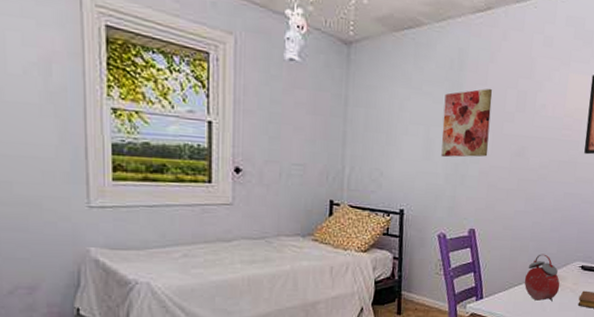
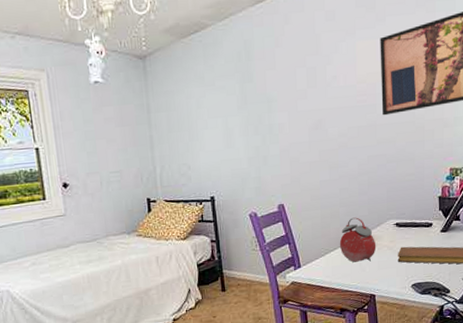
wall art: present [441,88,493,158] -> none [237,71,286,143]

